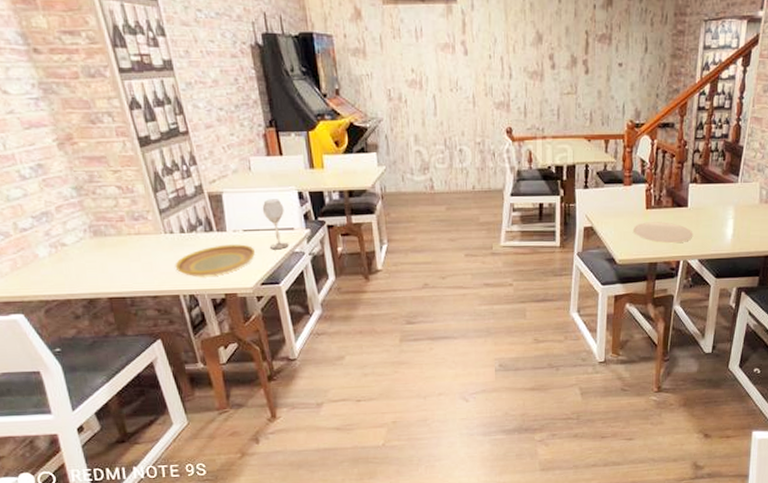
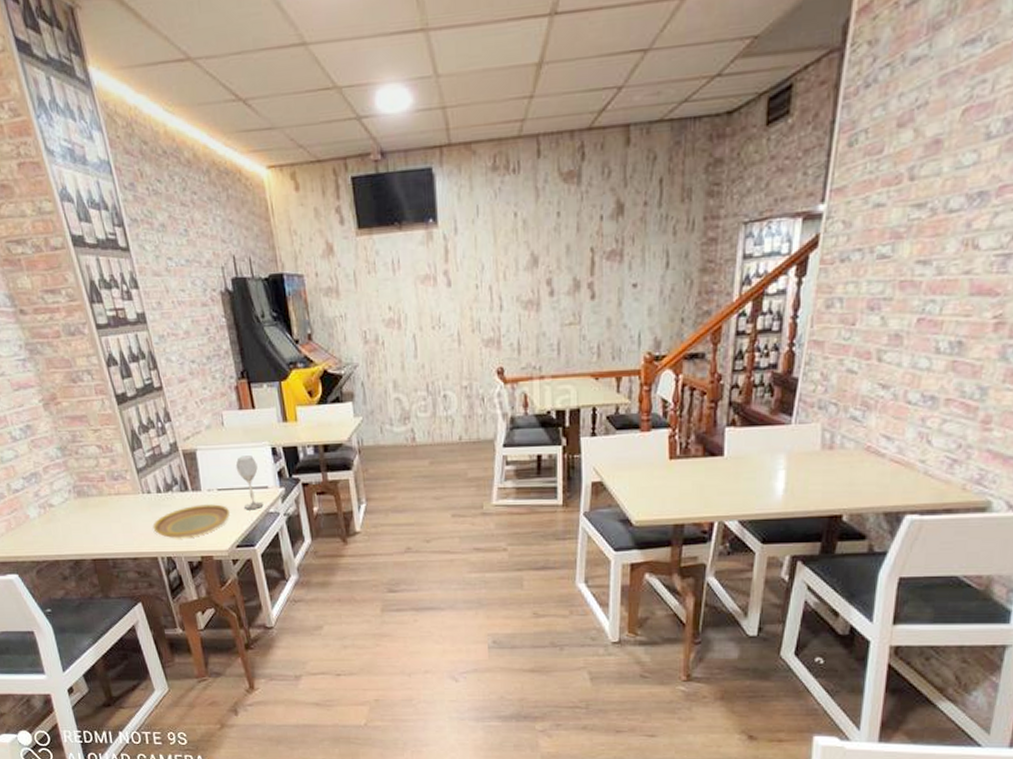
plate: present [632,222,694,244] -> none [652,474,732,501]

